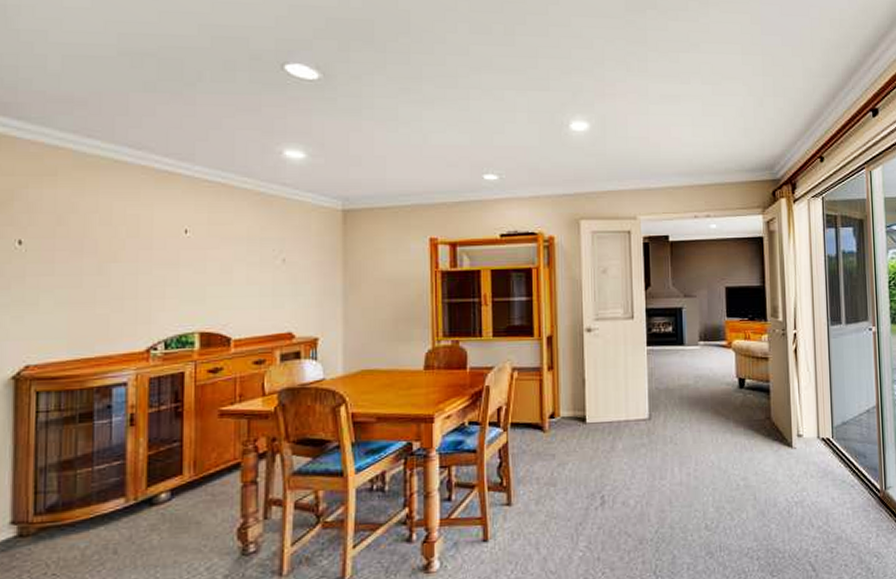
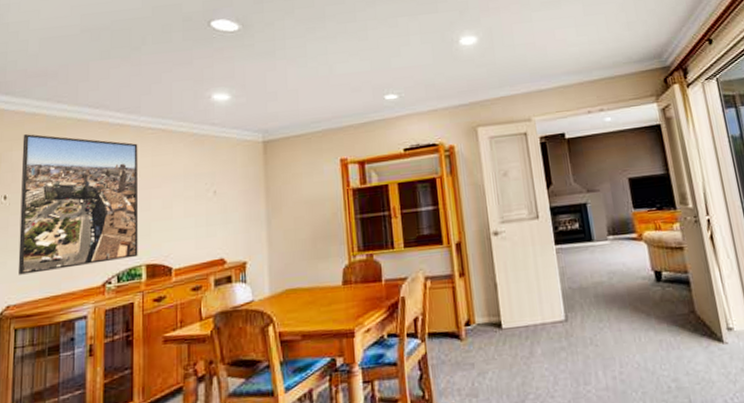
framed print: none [38,170,191,332] -> present [17,134,139,275]

